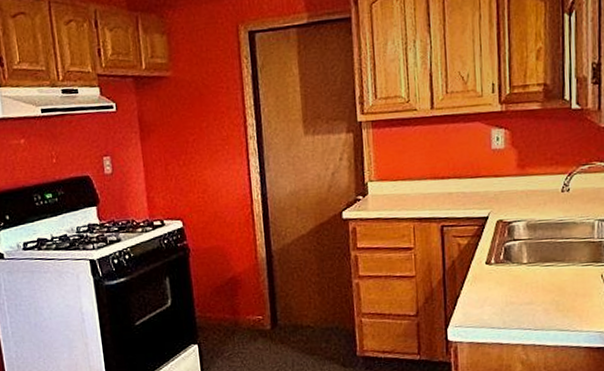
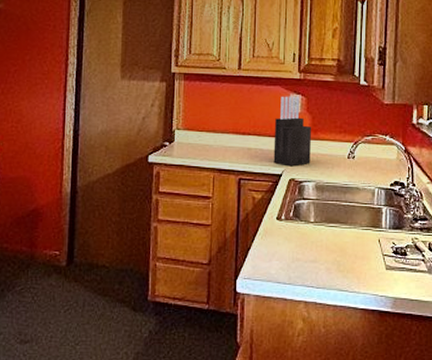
knife block: none [476,130,520,208] -> present [273,96,312,167]

